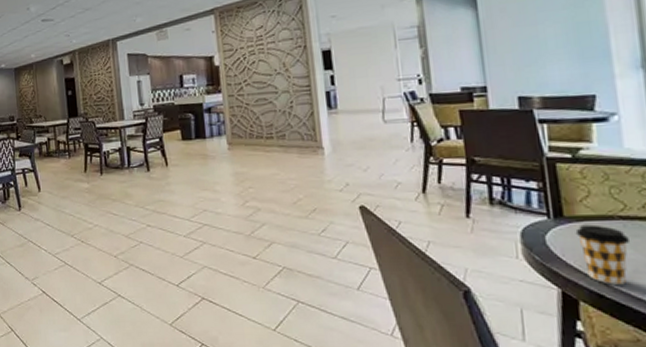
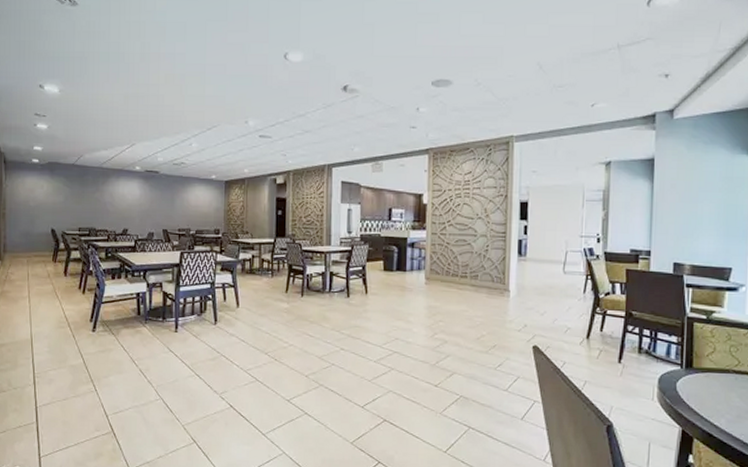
coffee cup: present [575,224,631,285] -> none [699,375,739,427]

